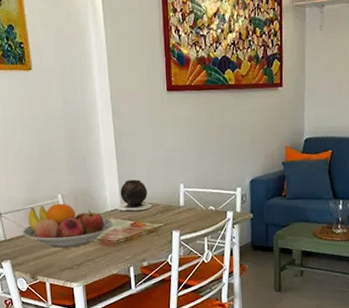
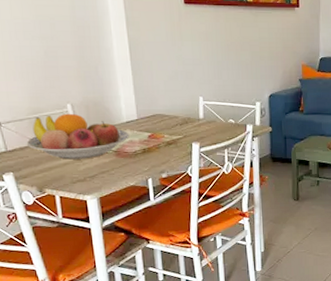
vase: present [116,179,152,212] -> none [132,91,171,124]

